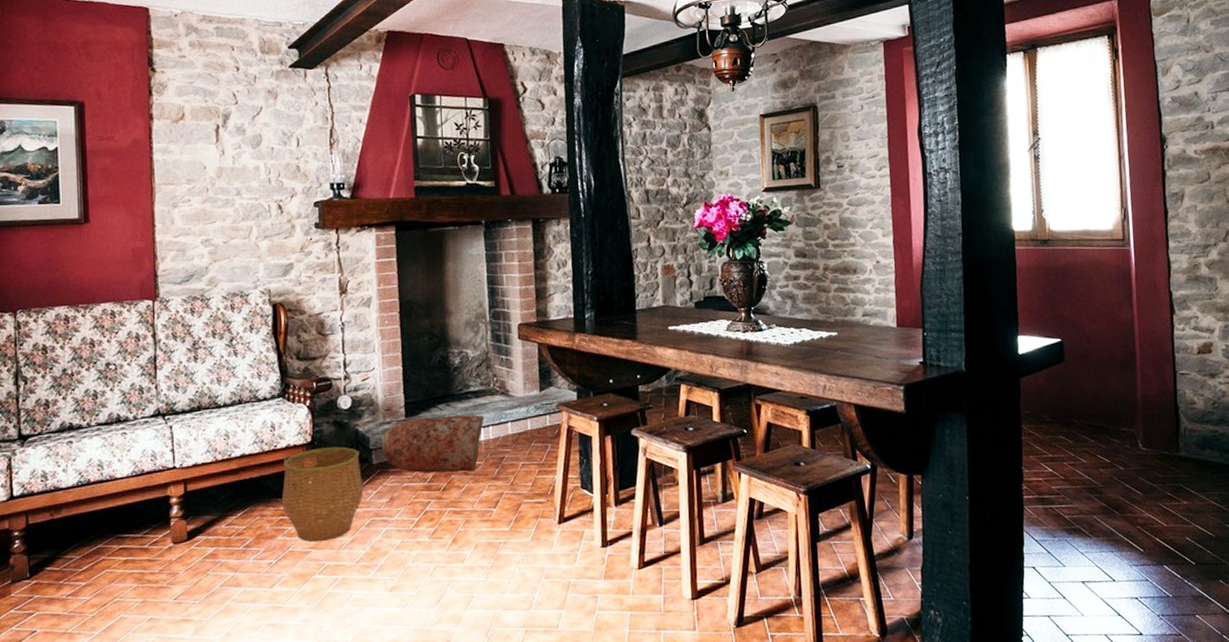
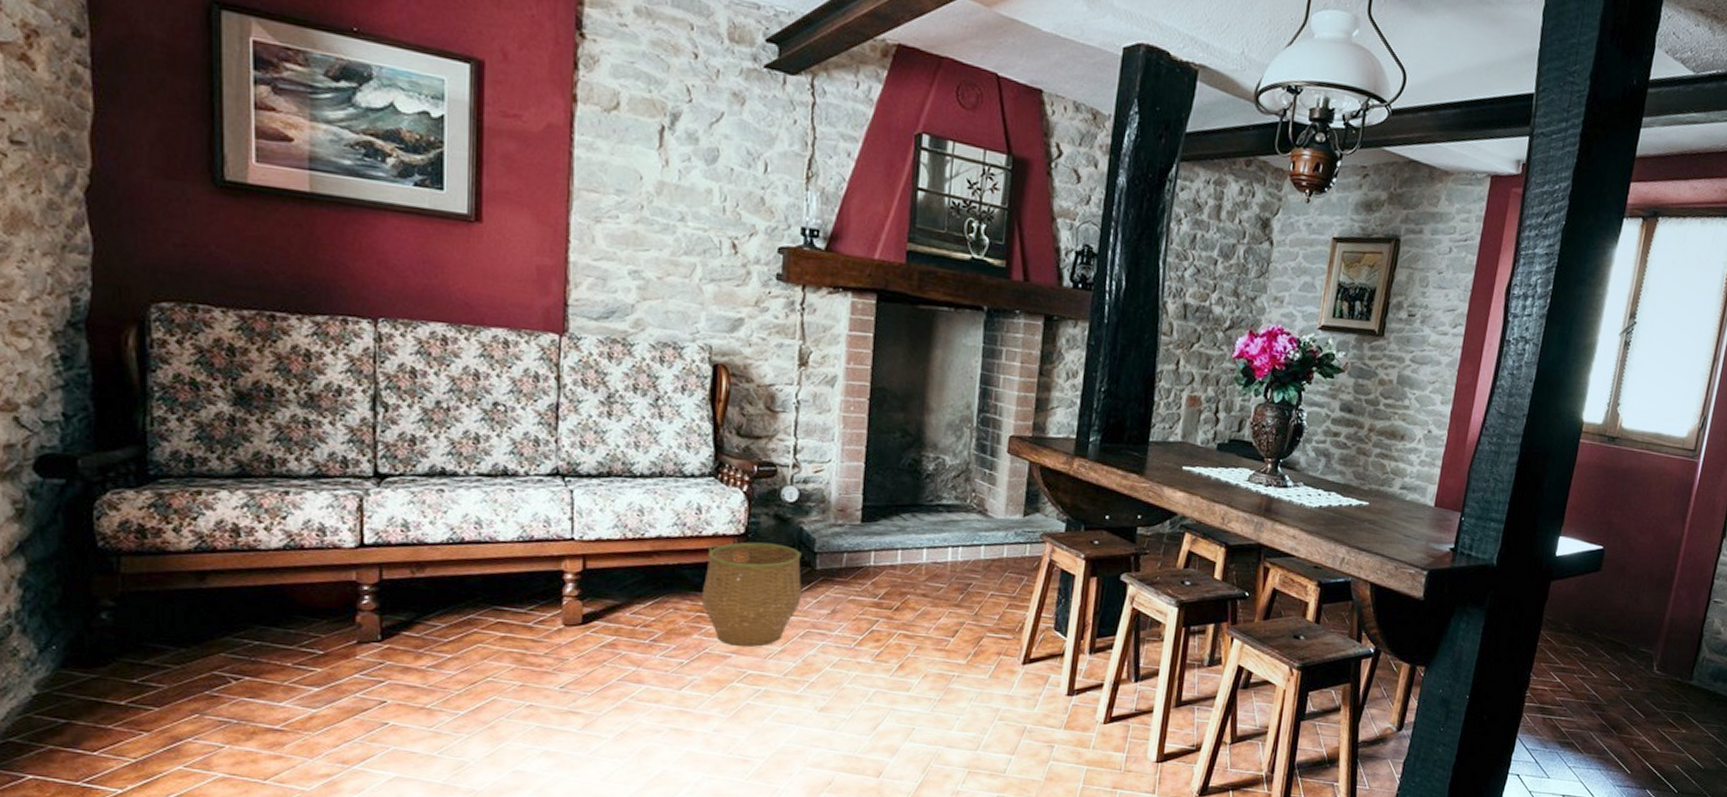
decorative log: present [381,414,484,473] -> none [828,524,955,594]

